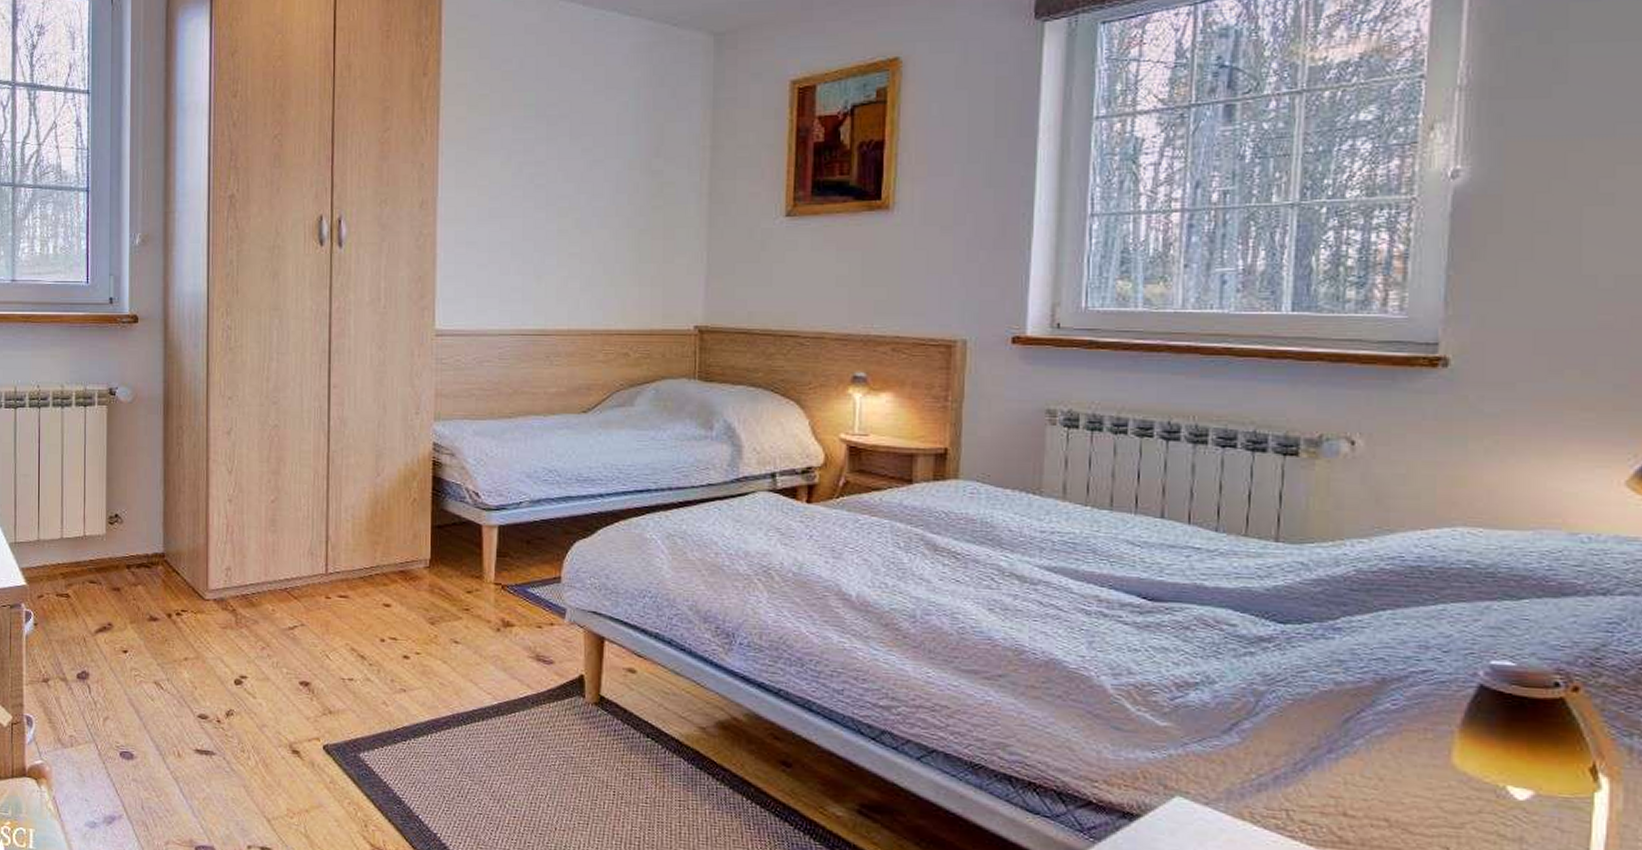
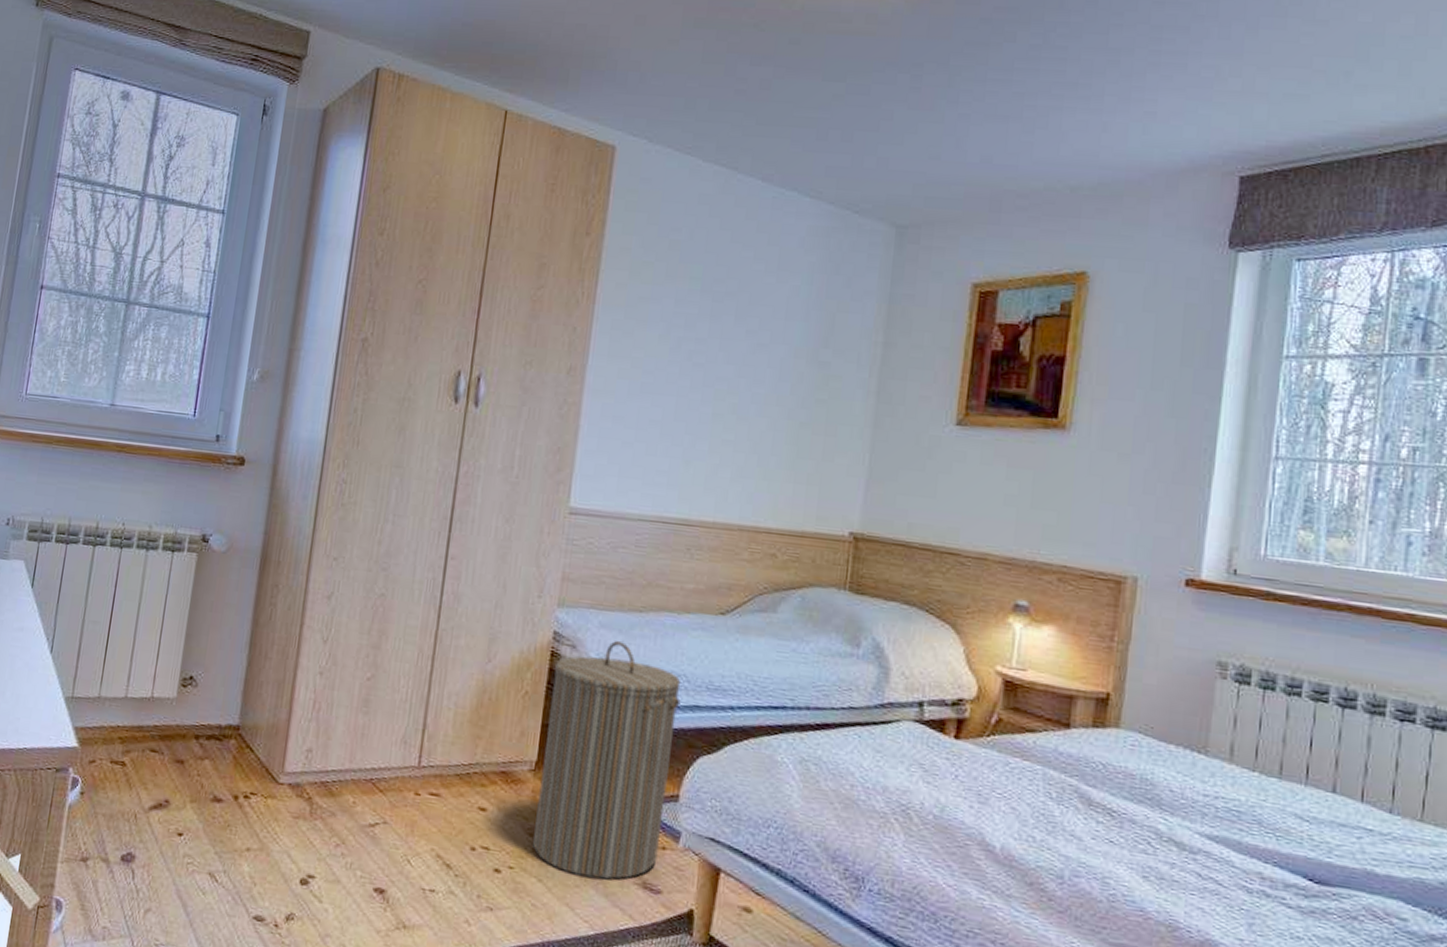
laundry hamper: none [435,446,554,656] -> present [533,641,681,880]

